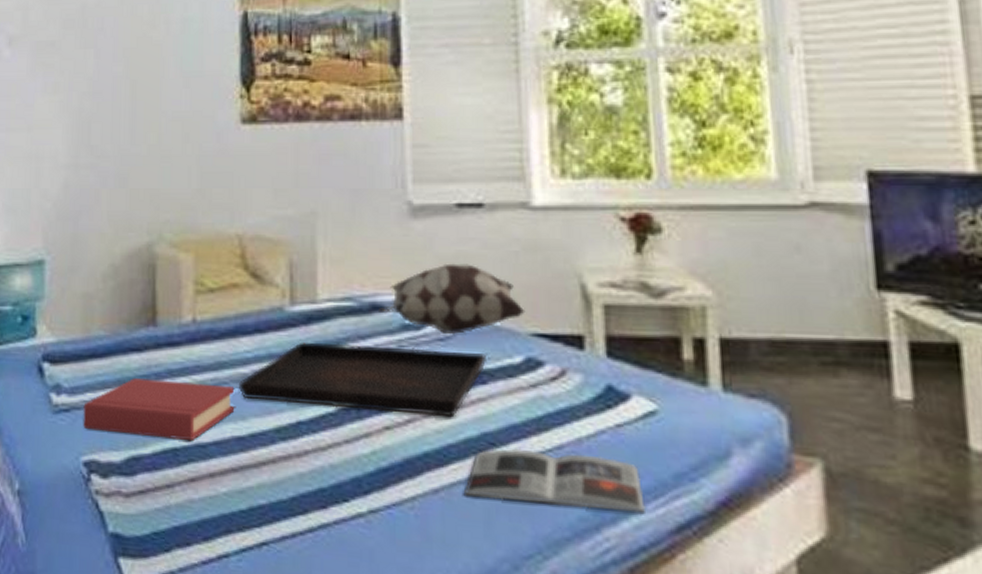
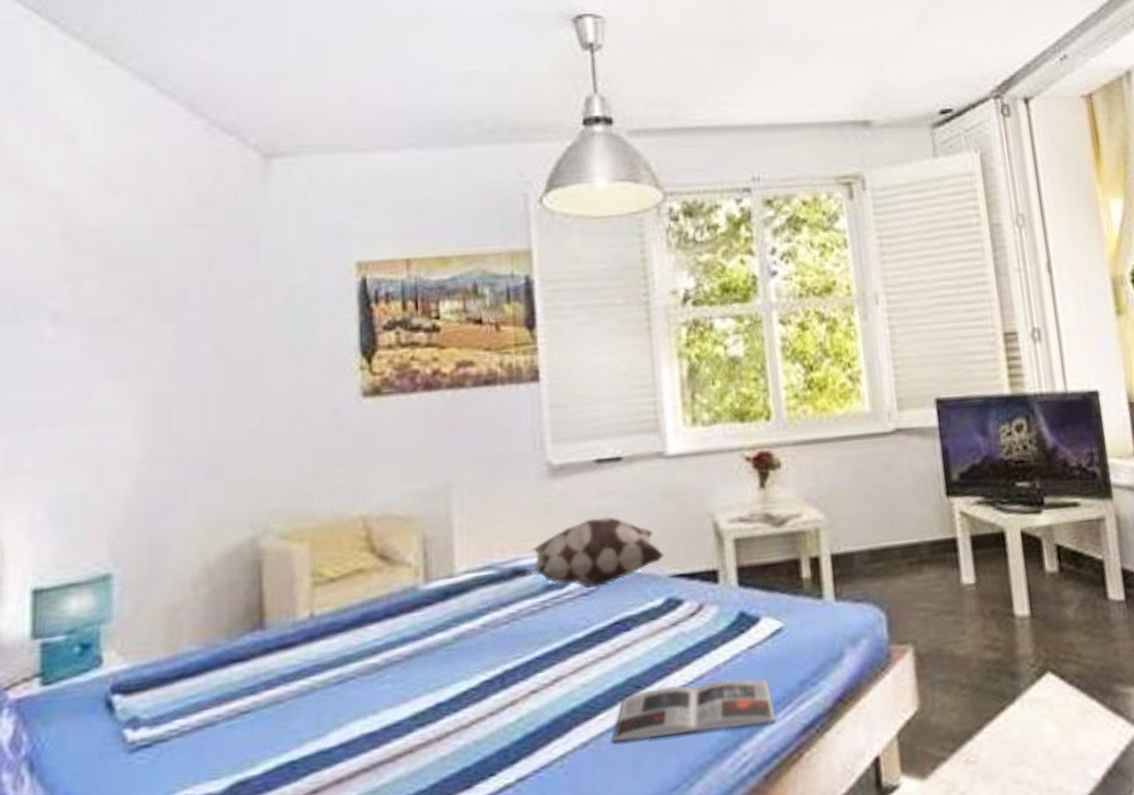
hardback book: present [83,378,235,440] -> none [170,680,364,763]
serving tray: present [239,341,486,417] -> none [368,601,629,692]

